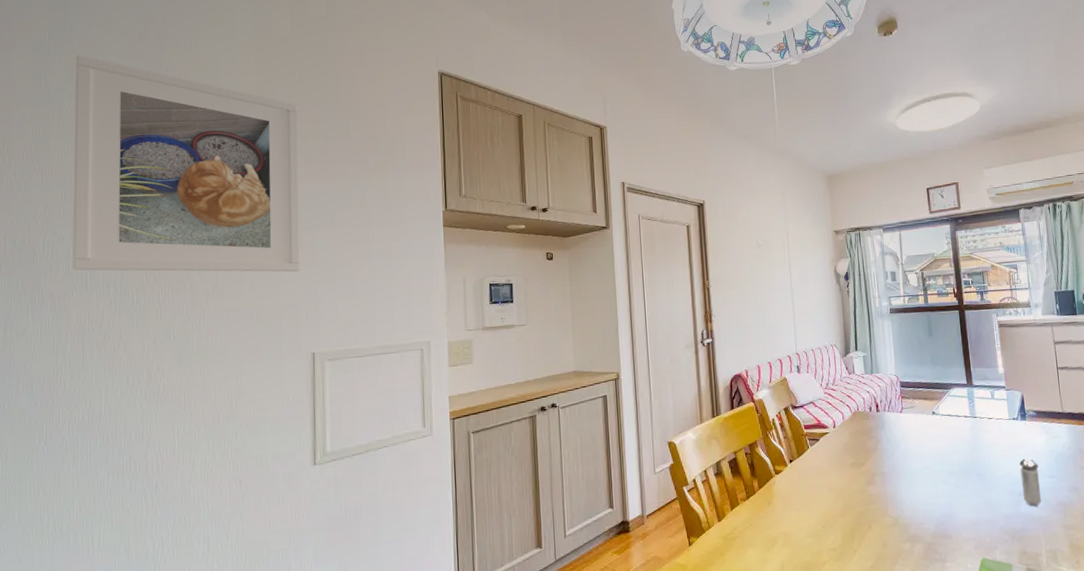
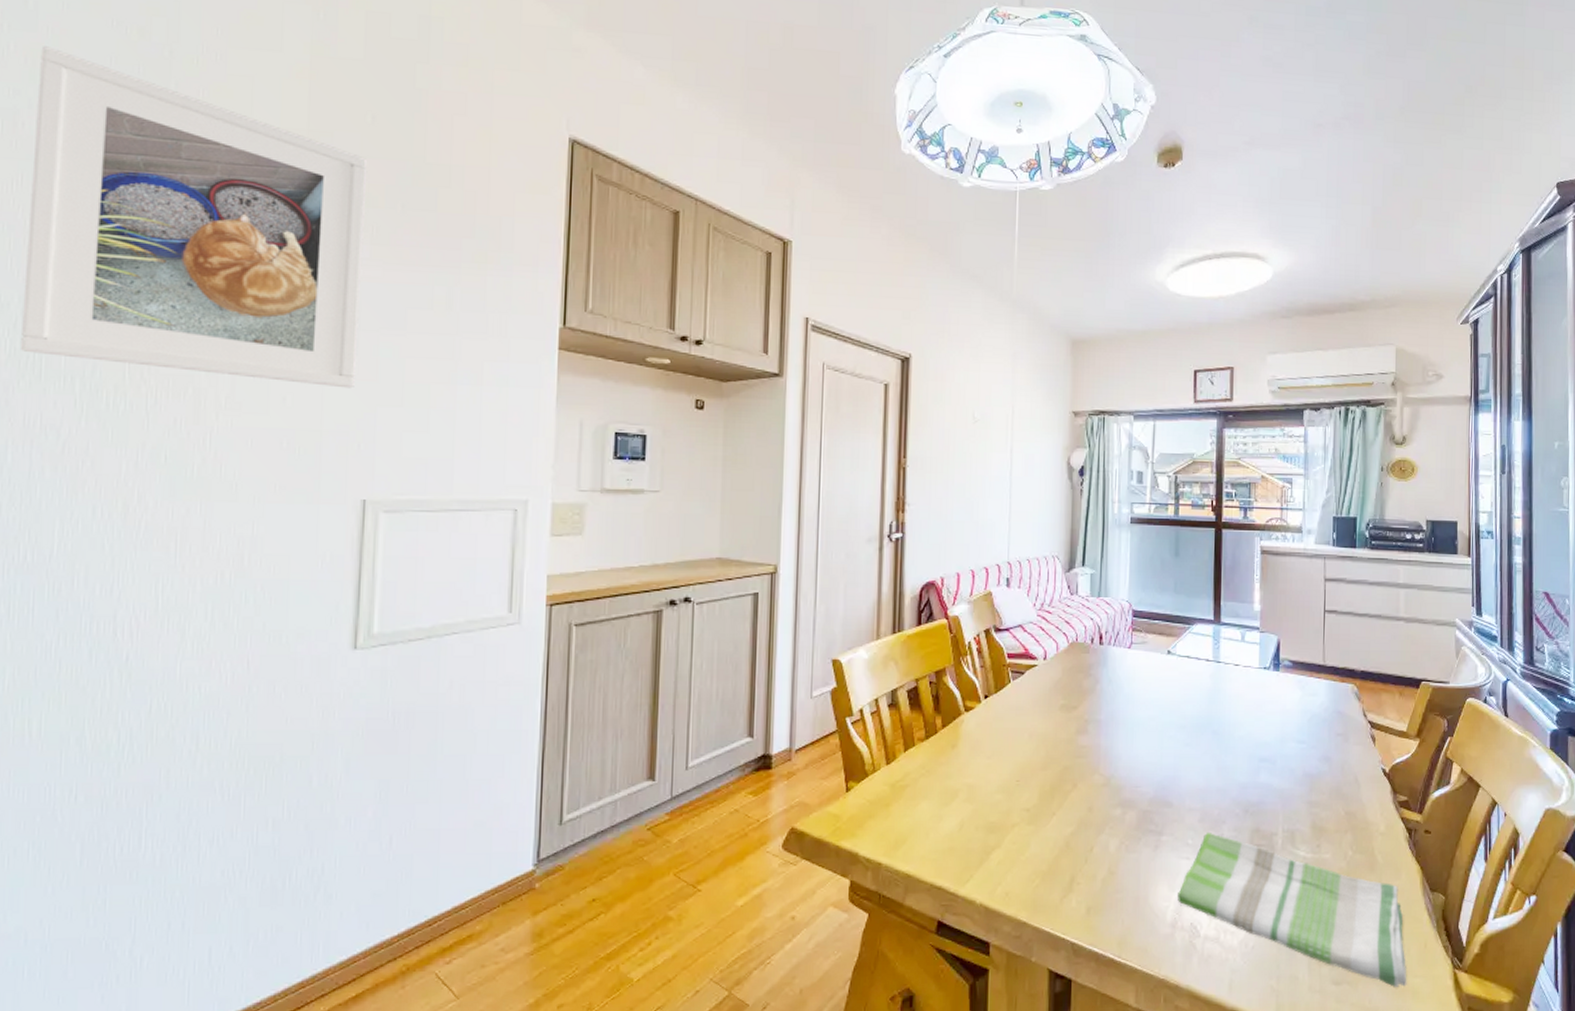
shaker: present [1019,457,1042,506] -> none [1264,716,1287,775]

